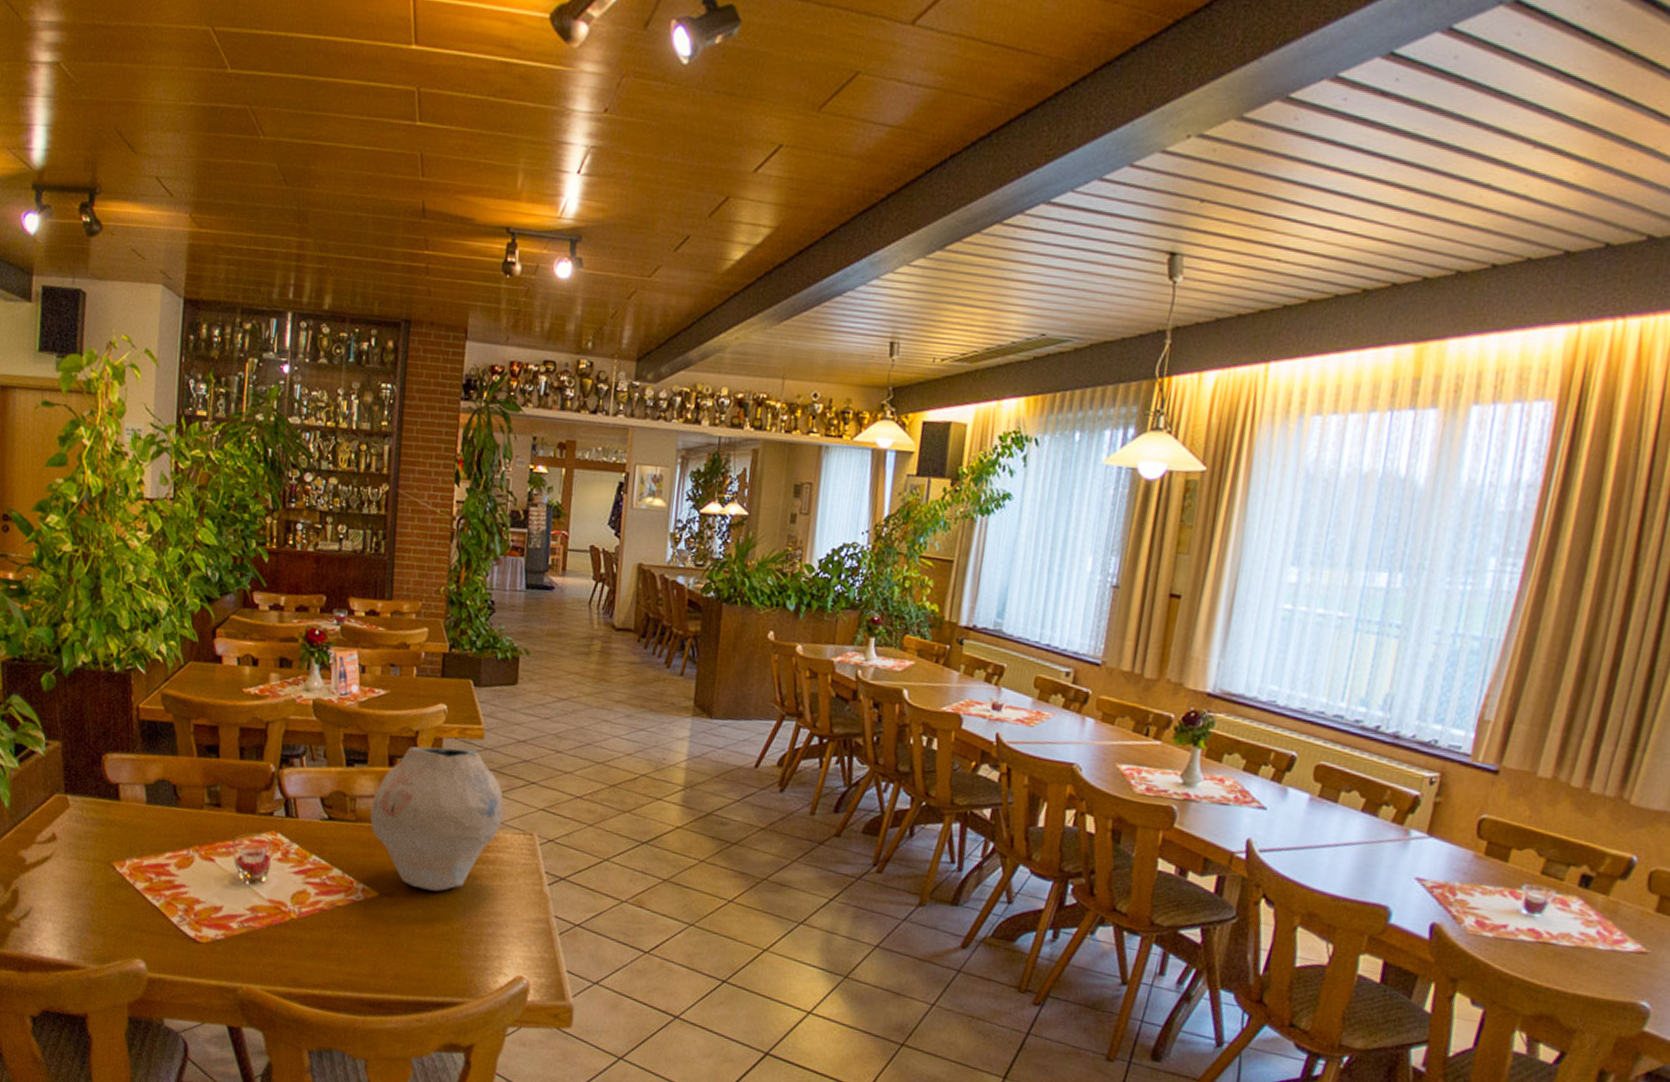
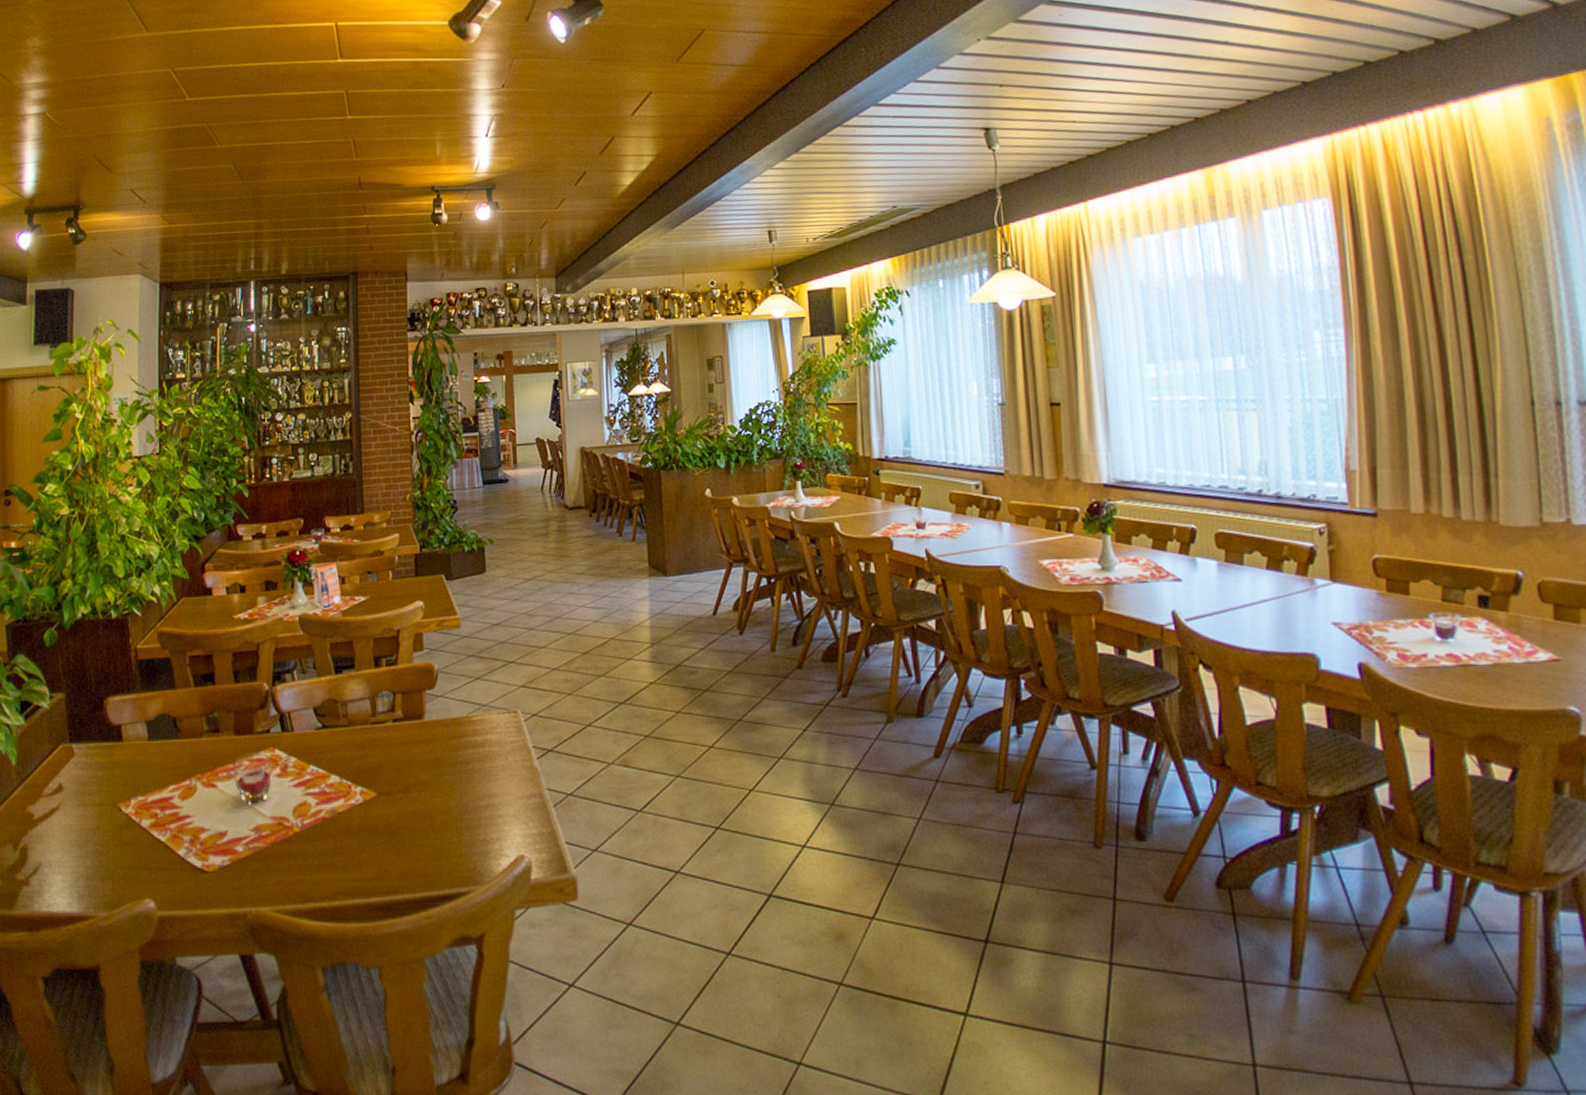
vase: present [369,746,504,892] -> none [361,640,486,782]

